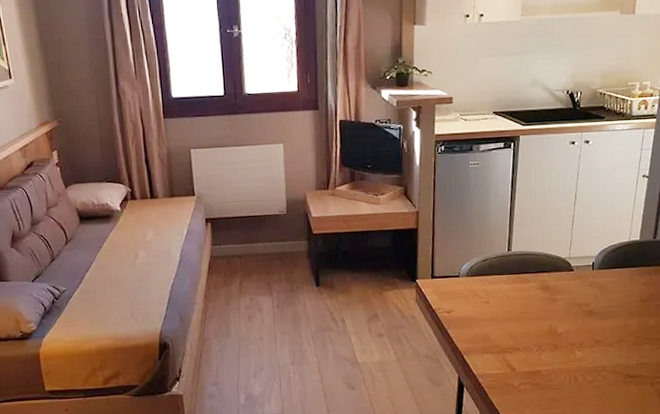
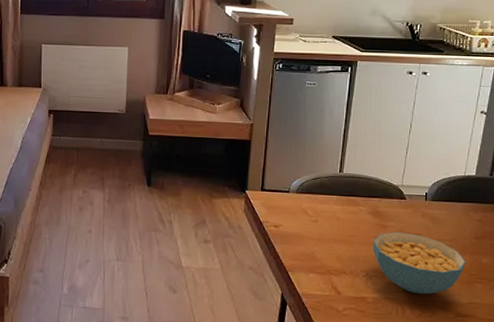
cereal bowl: none [544,303,633,362] -> present [373,232,466,295]

